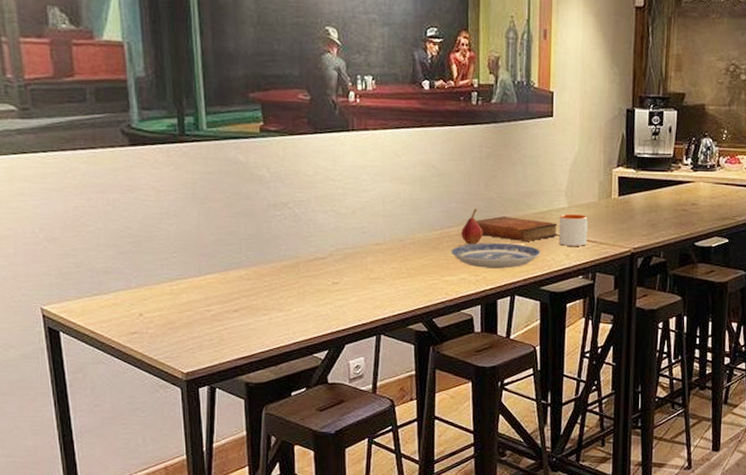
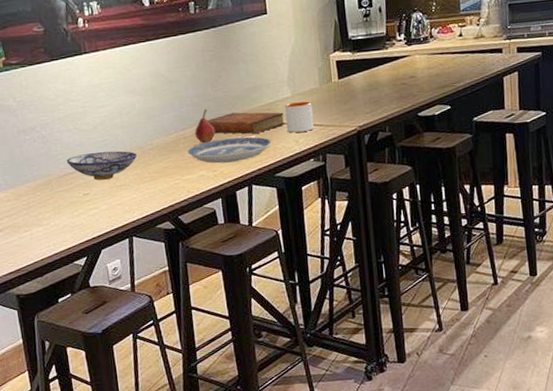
bowl: none [318,239,396,270] -> present [66,150,137,181]

